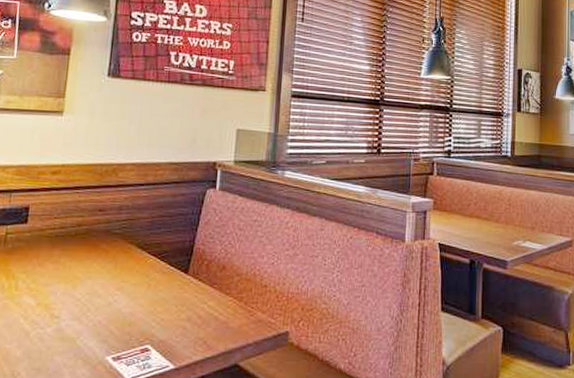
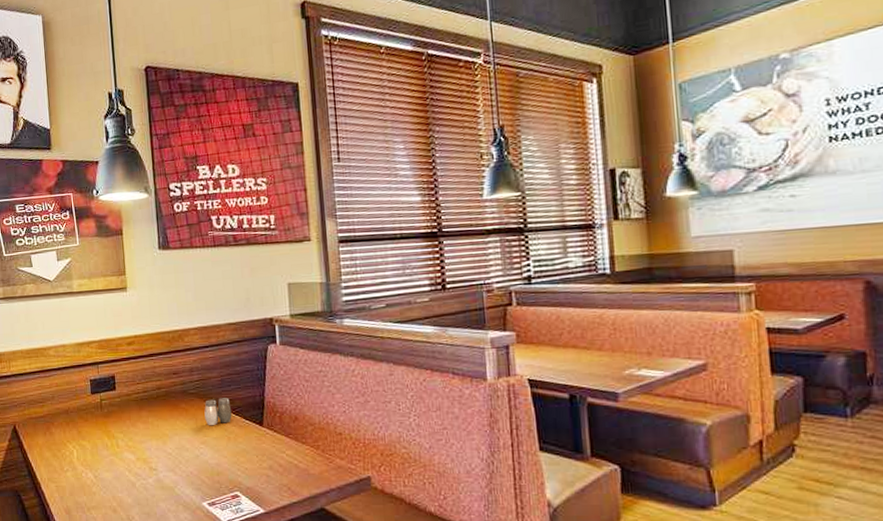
salt and pepper shaker: none [126,241,158,270] -> present [204,398,232,425]

